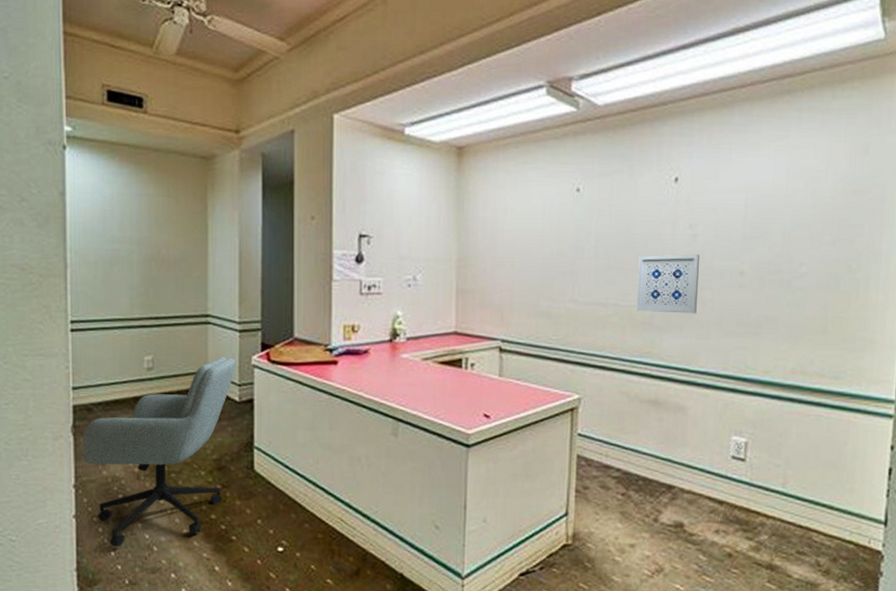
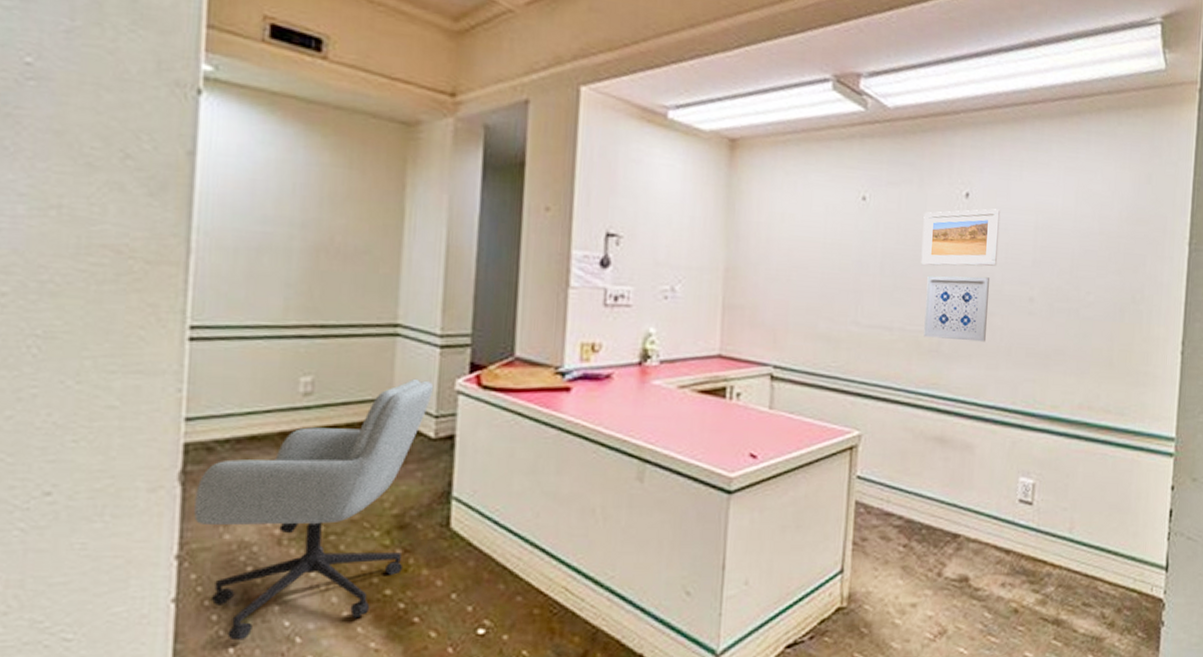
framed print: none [632,191,710,247] -> present [921,209,1001,267]

